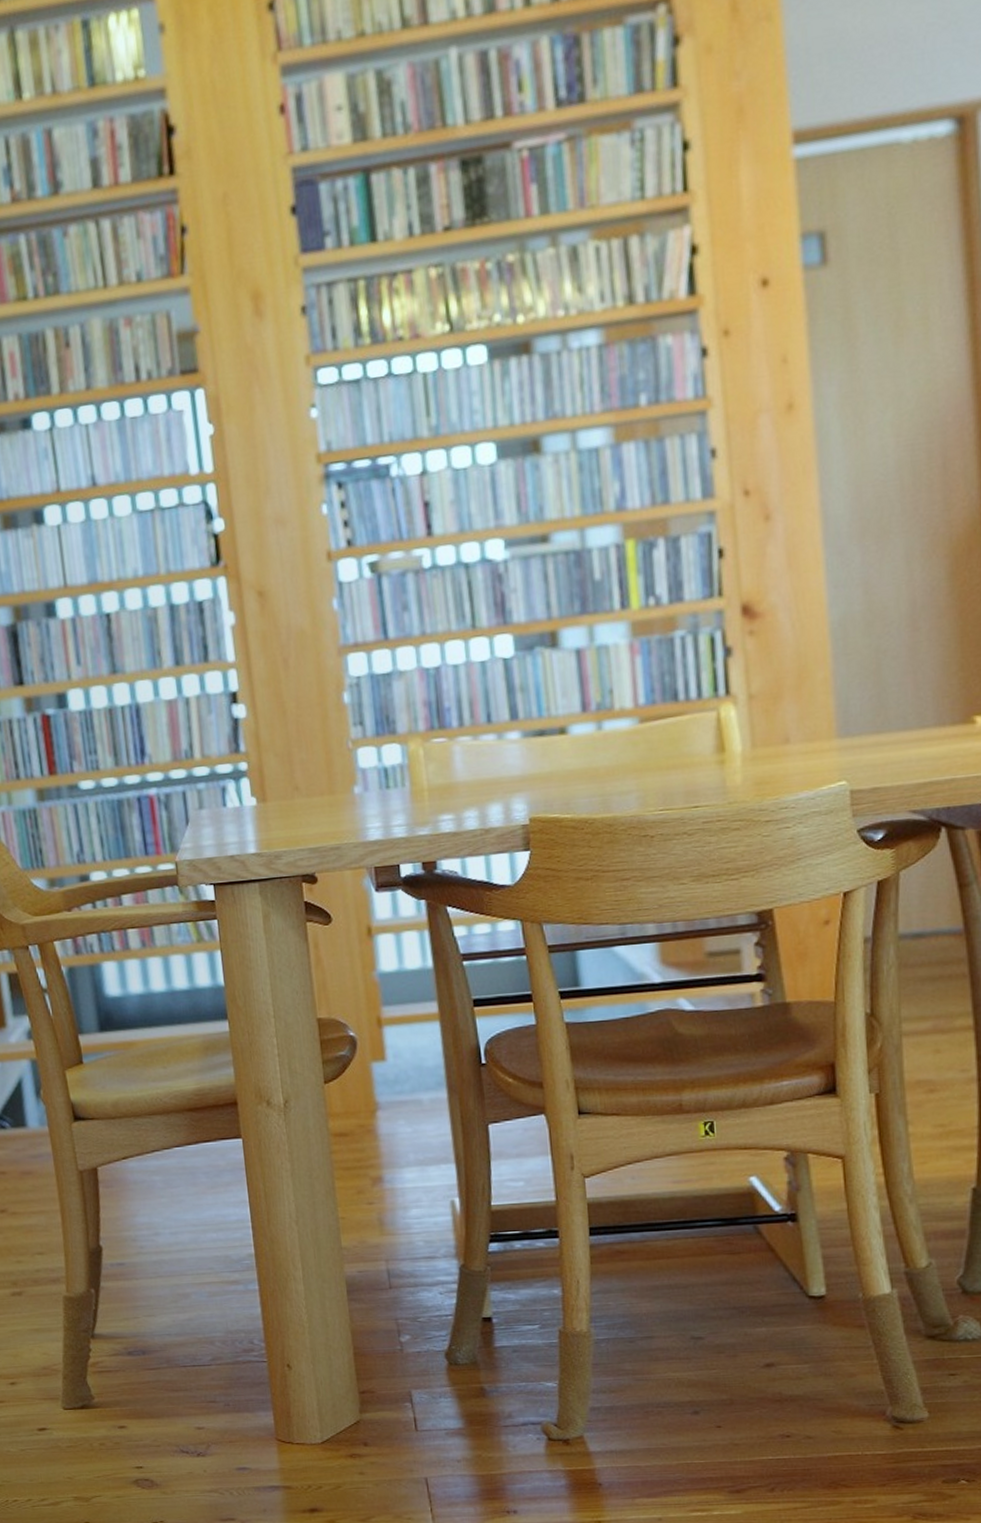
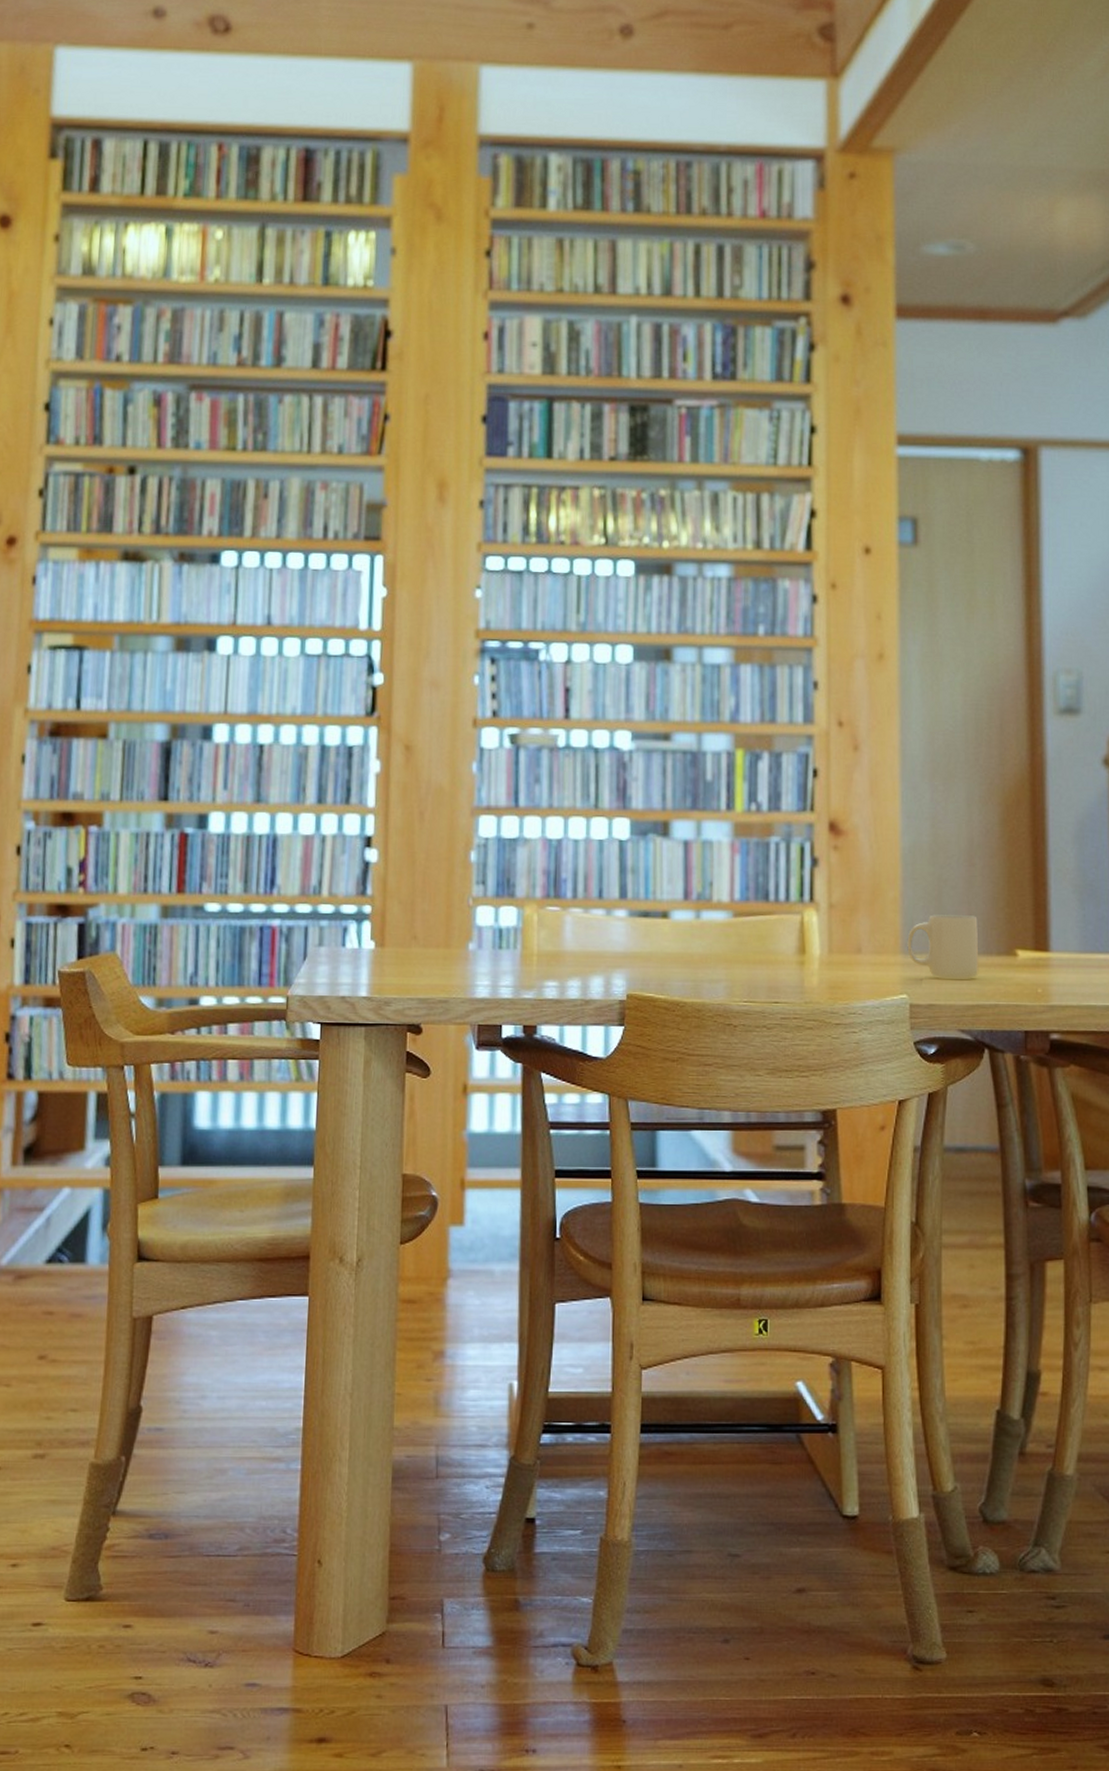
cup: none [842,685,931,759] -> present [907,914,979,980]

